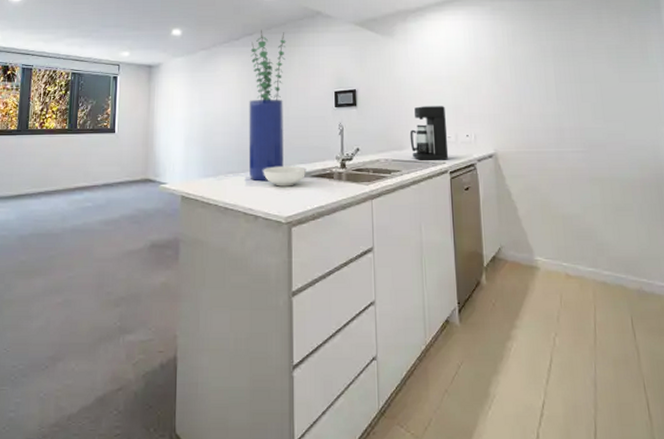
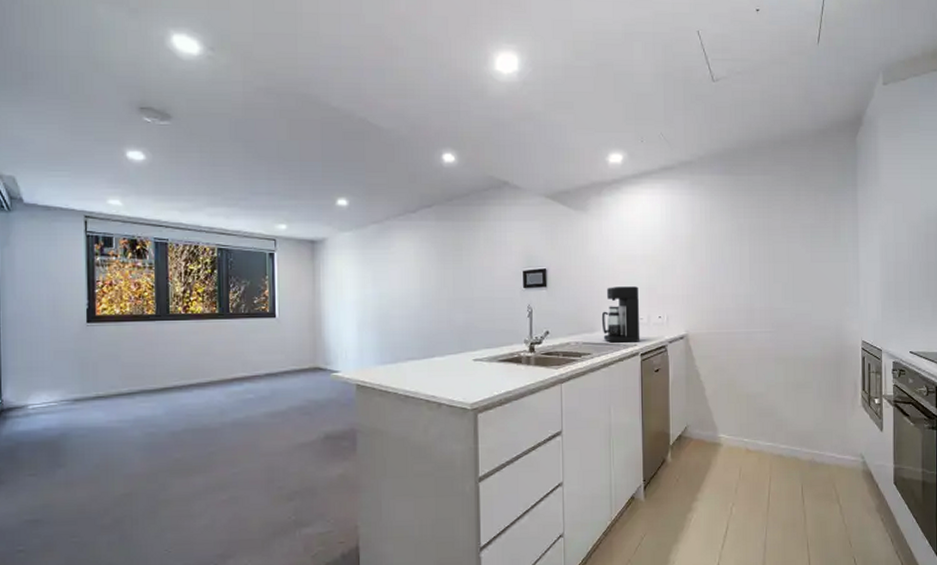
vase: present [248,29,286,182] -> none [429,200,470,368]
bowl: present [263,166,307,187] -> none [446,351,493,372]

